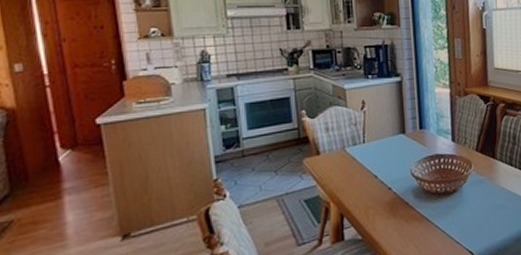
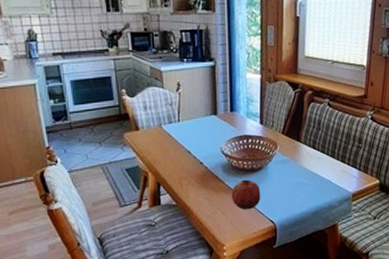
fruit: none [424,204,457,240] -> present [231,179,261,209]

